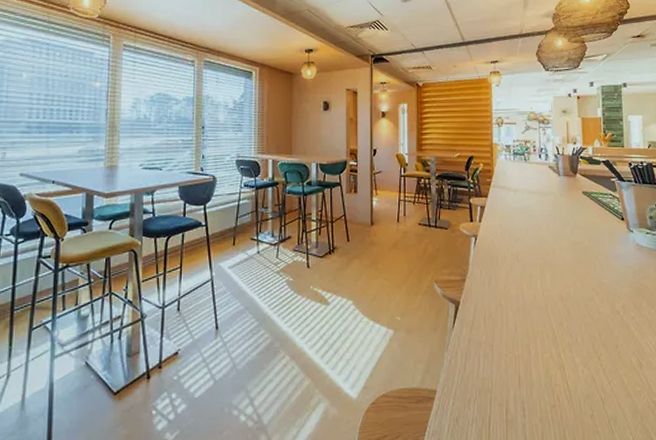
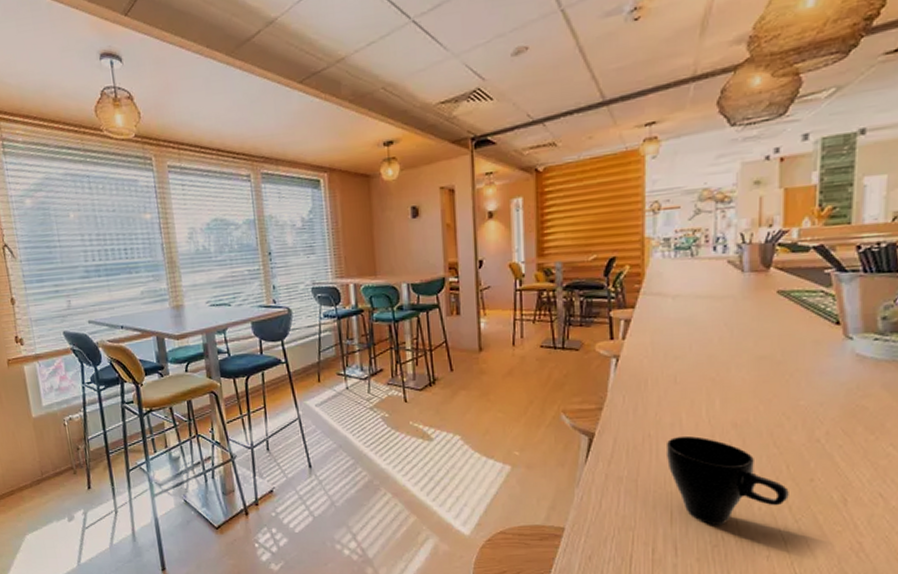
cup: none [513,306,602,387] -> present [665,435,789,525]

